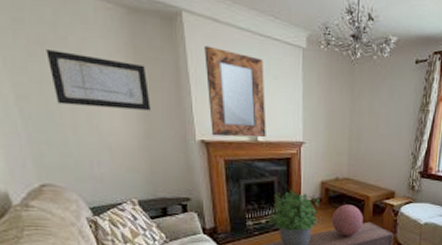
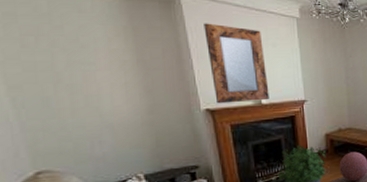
wall art: present [46,50,151,111] -> none [40,39,153,90]

